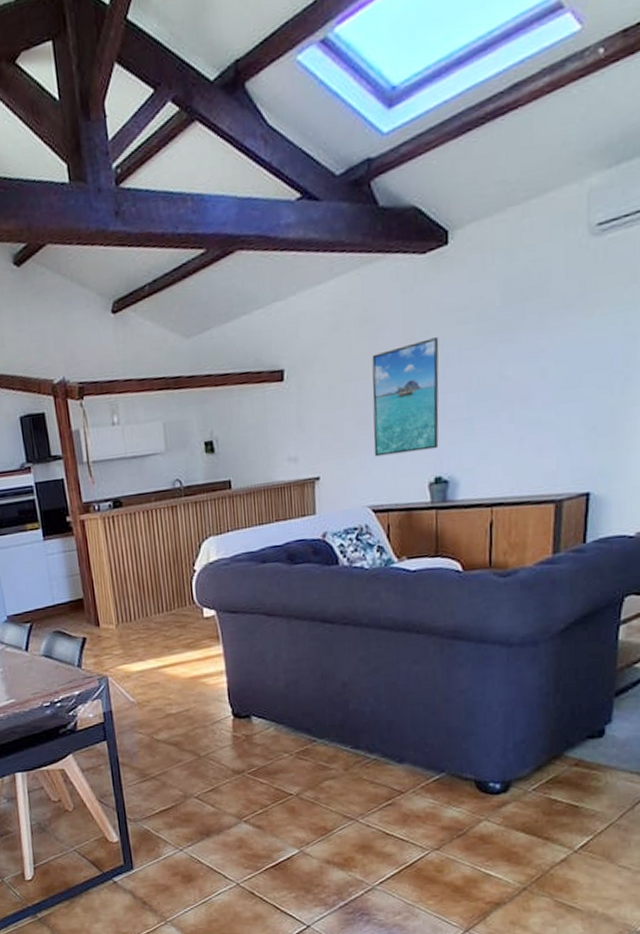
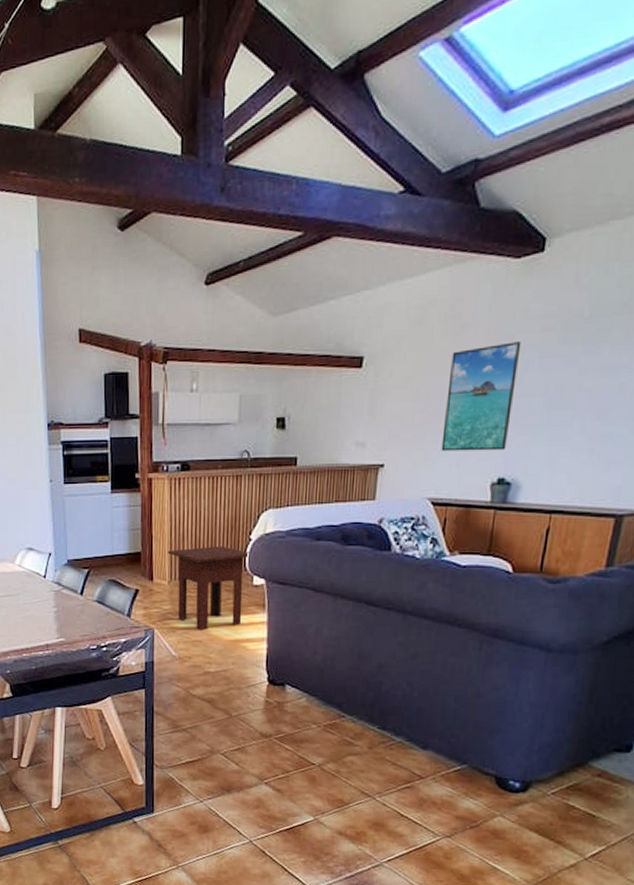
side table: none [110,581,197,672] -> present [167,546,250,630]

